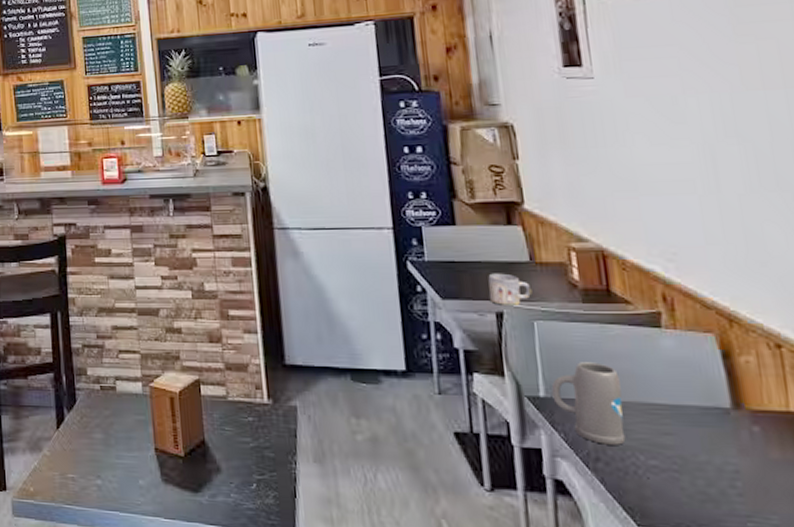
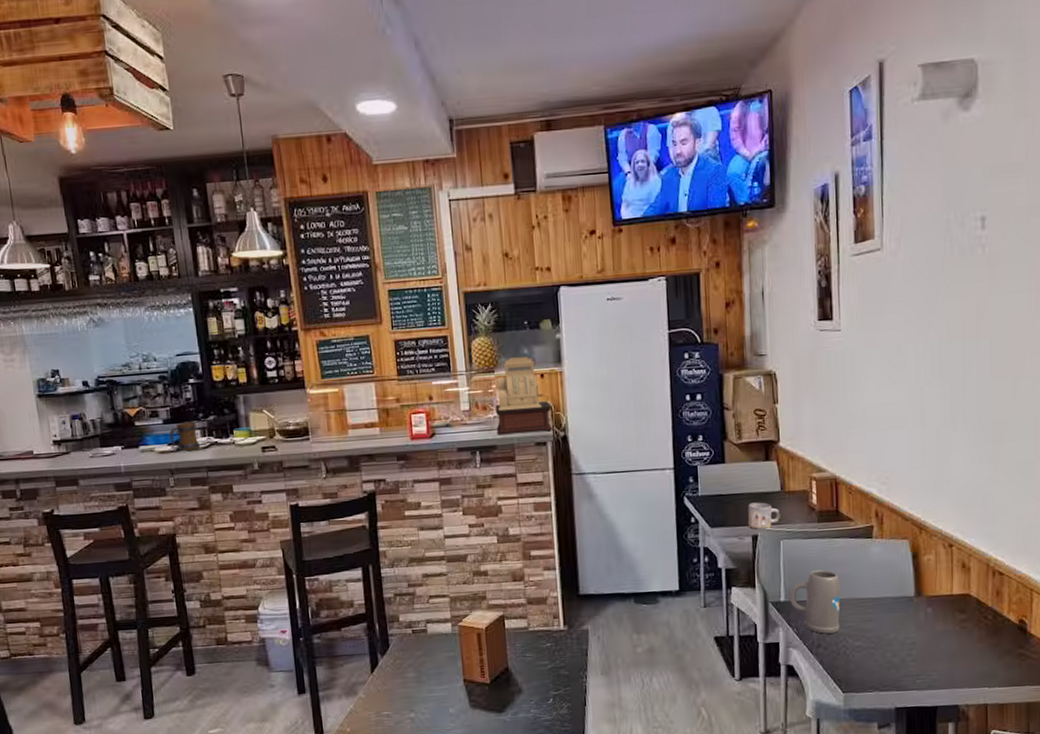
cash register: none [190,103,252,183] -> present [496,357,553,435]

